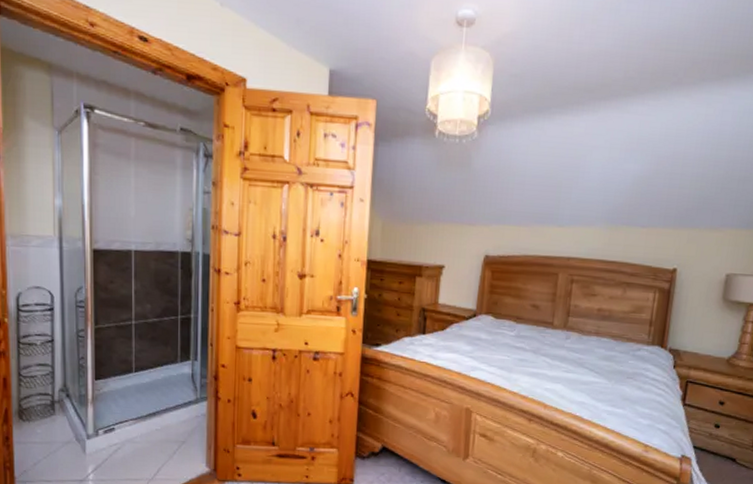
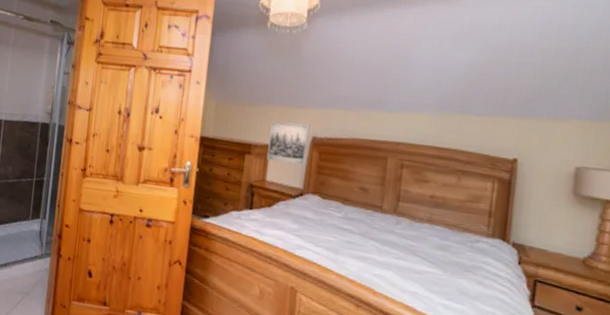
wall art: none [439,240,483,286] -> present [267,121,310,166]

